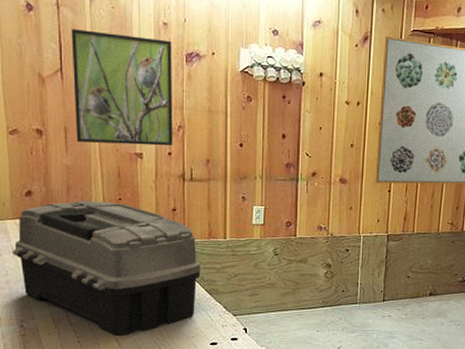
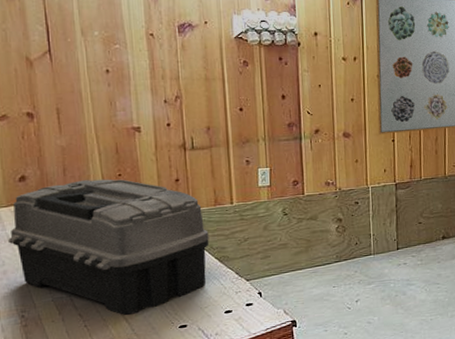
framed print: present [71,29,173,146] -> none [58,10,171,121]

